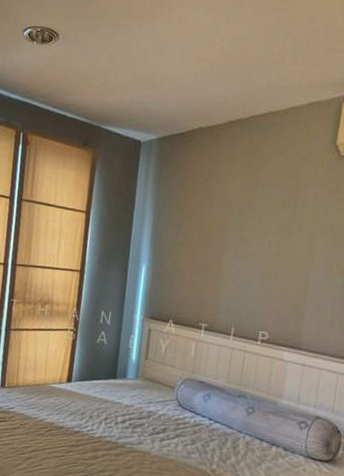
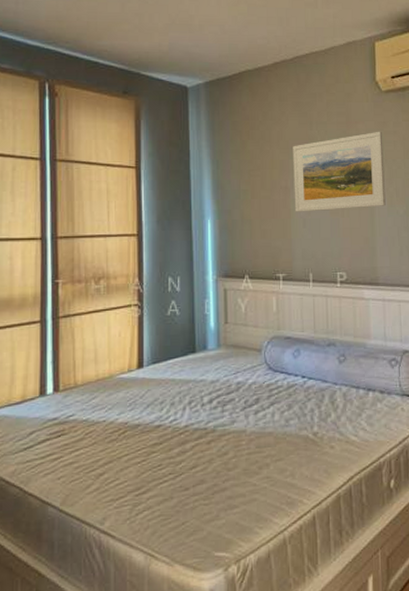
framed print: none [226,197,334,274] -> present [293,131,386,212]

